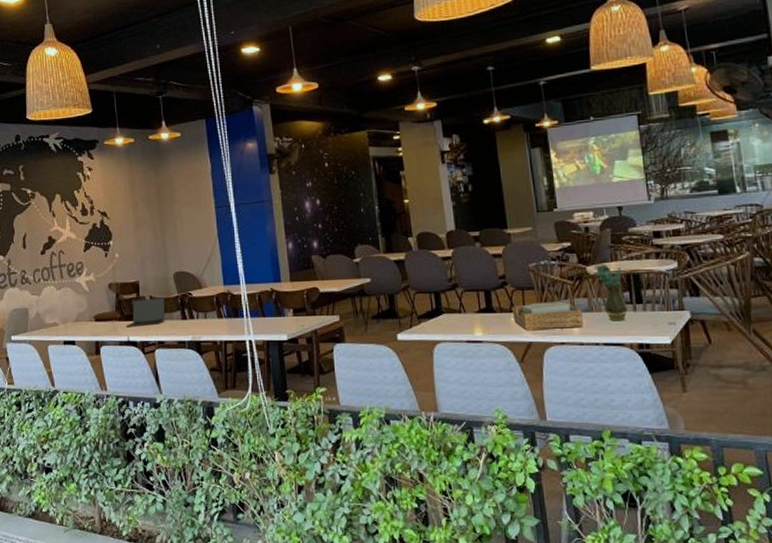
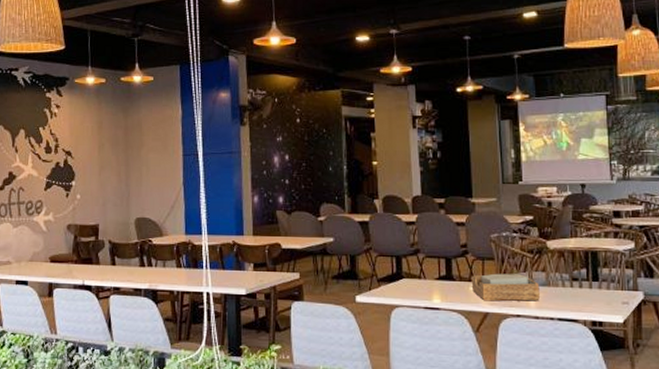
laptop: present [126,297,165,328] -> none [81,242,125,272]
vase: present [594,262,628,321] -> none [554,237,584,297]

